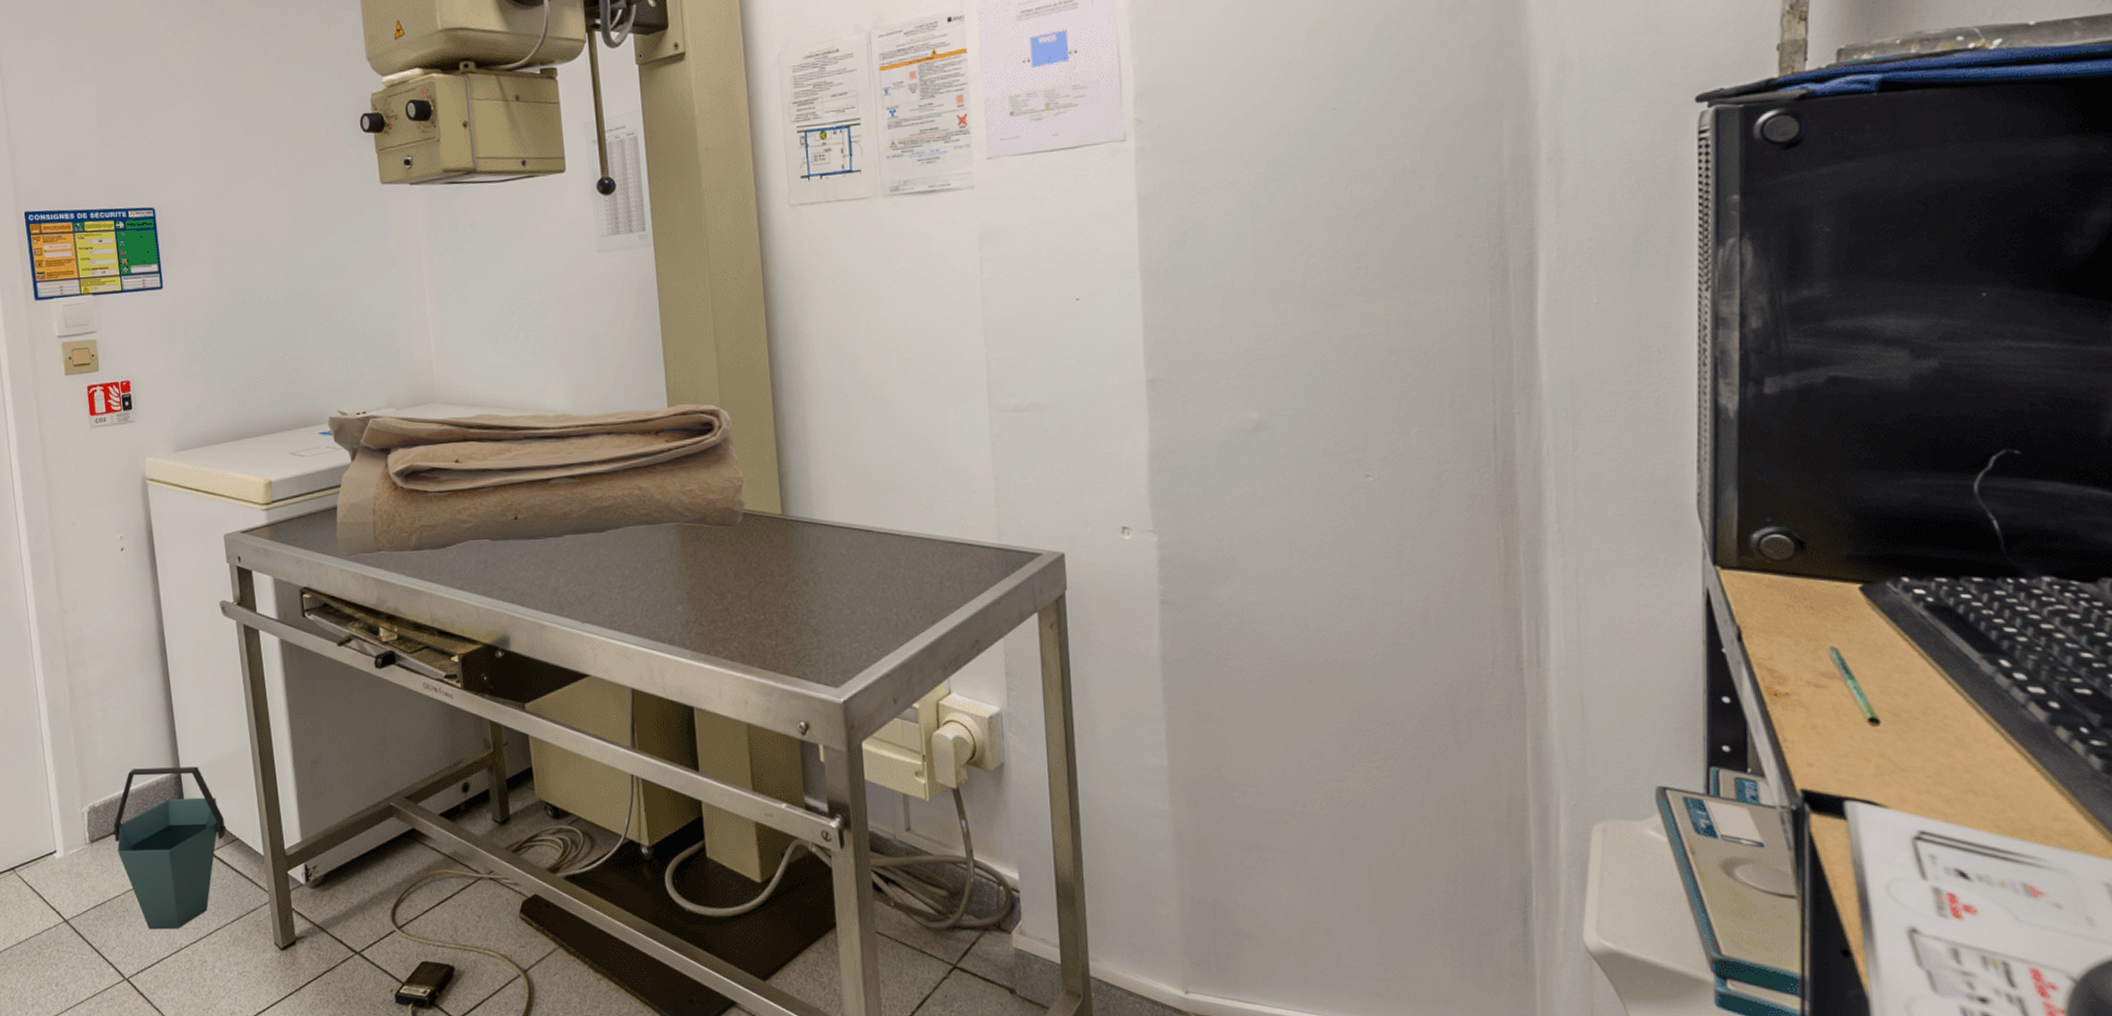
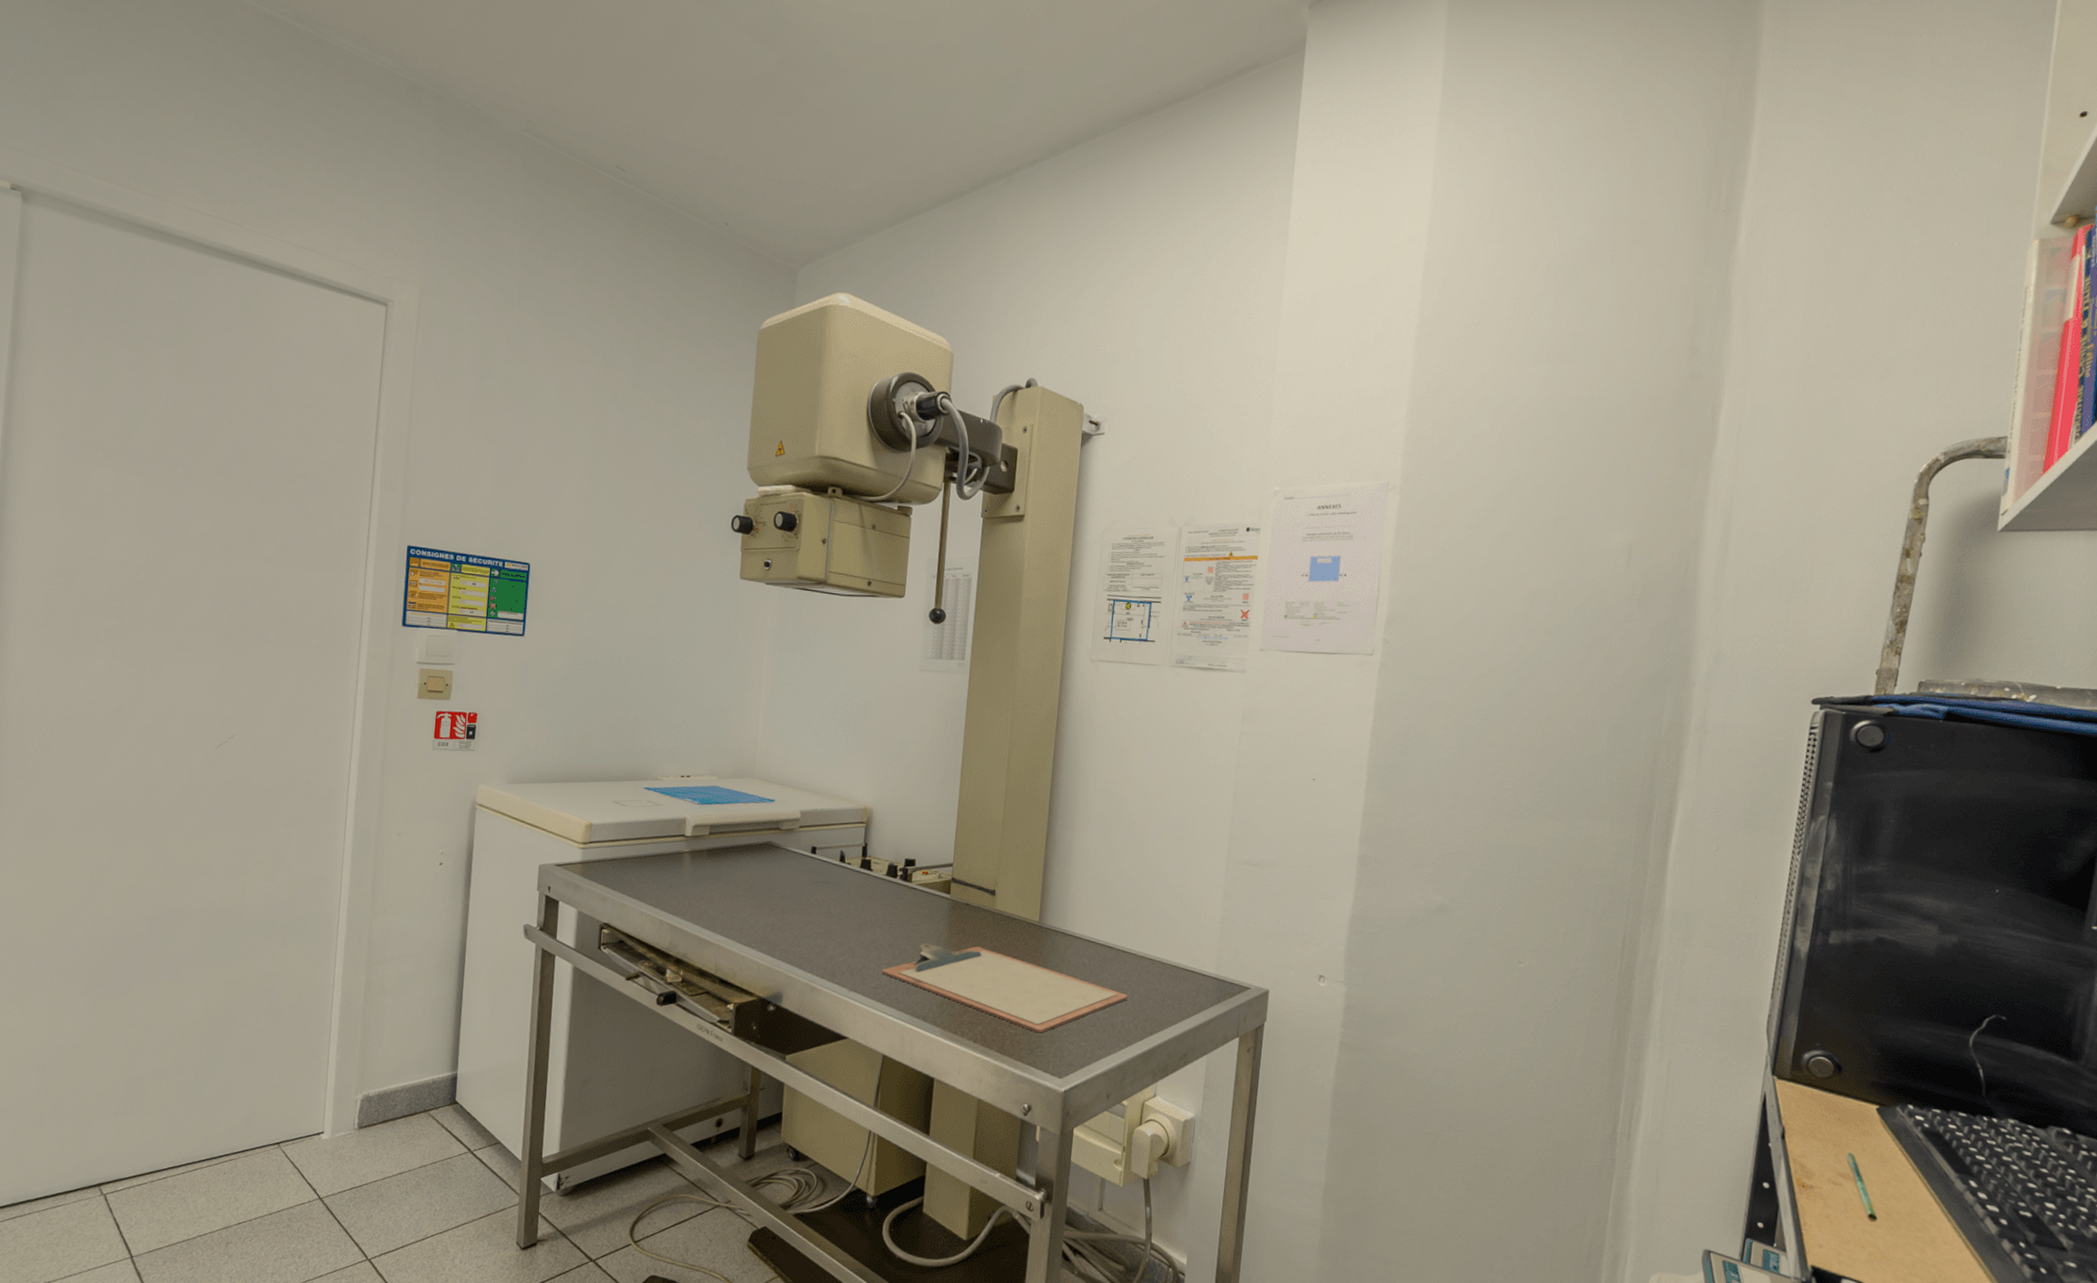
bucket: present [113,766,226,930] -> none [382,1065,491,1219]
towel: present [328,403,746,557] -> none [642,769,1012,927]
clipboard: none [613,552,899,640] -> present [881,943,1128,1033]

